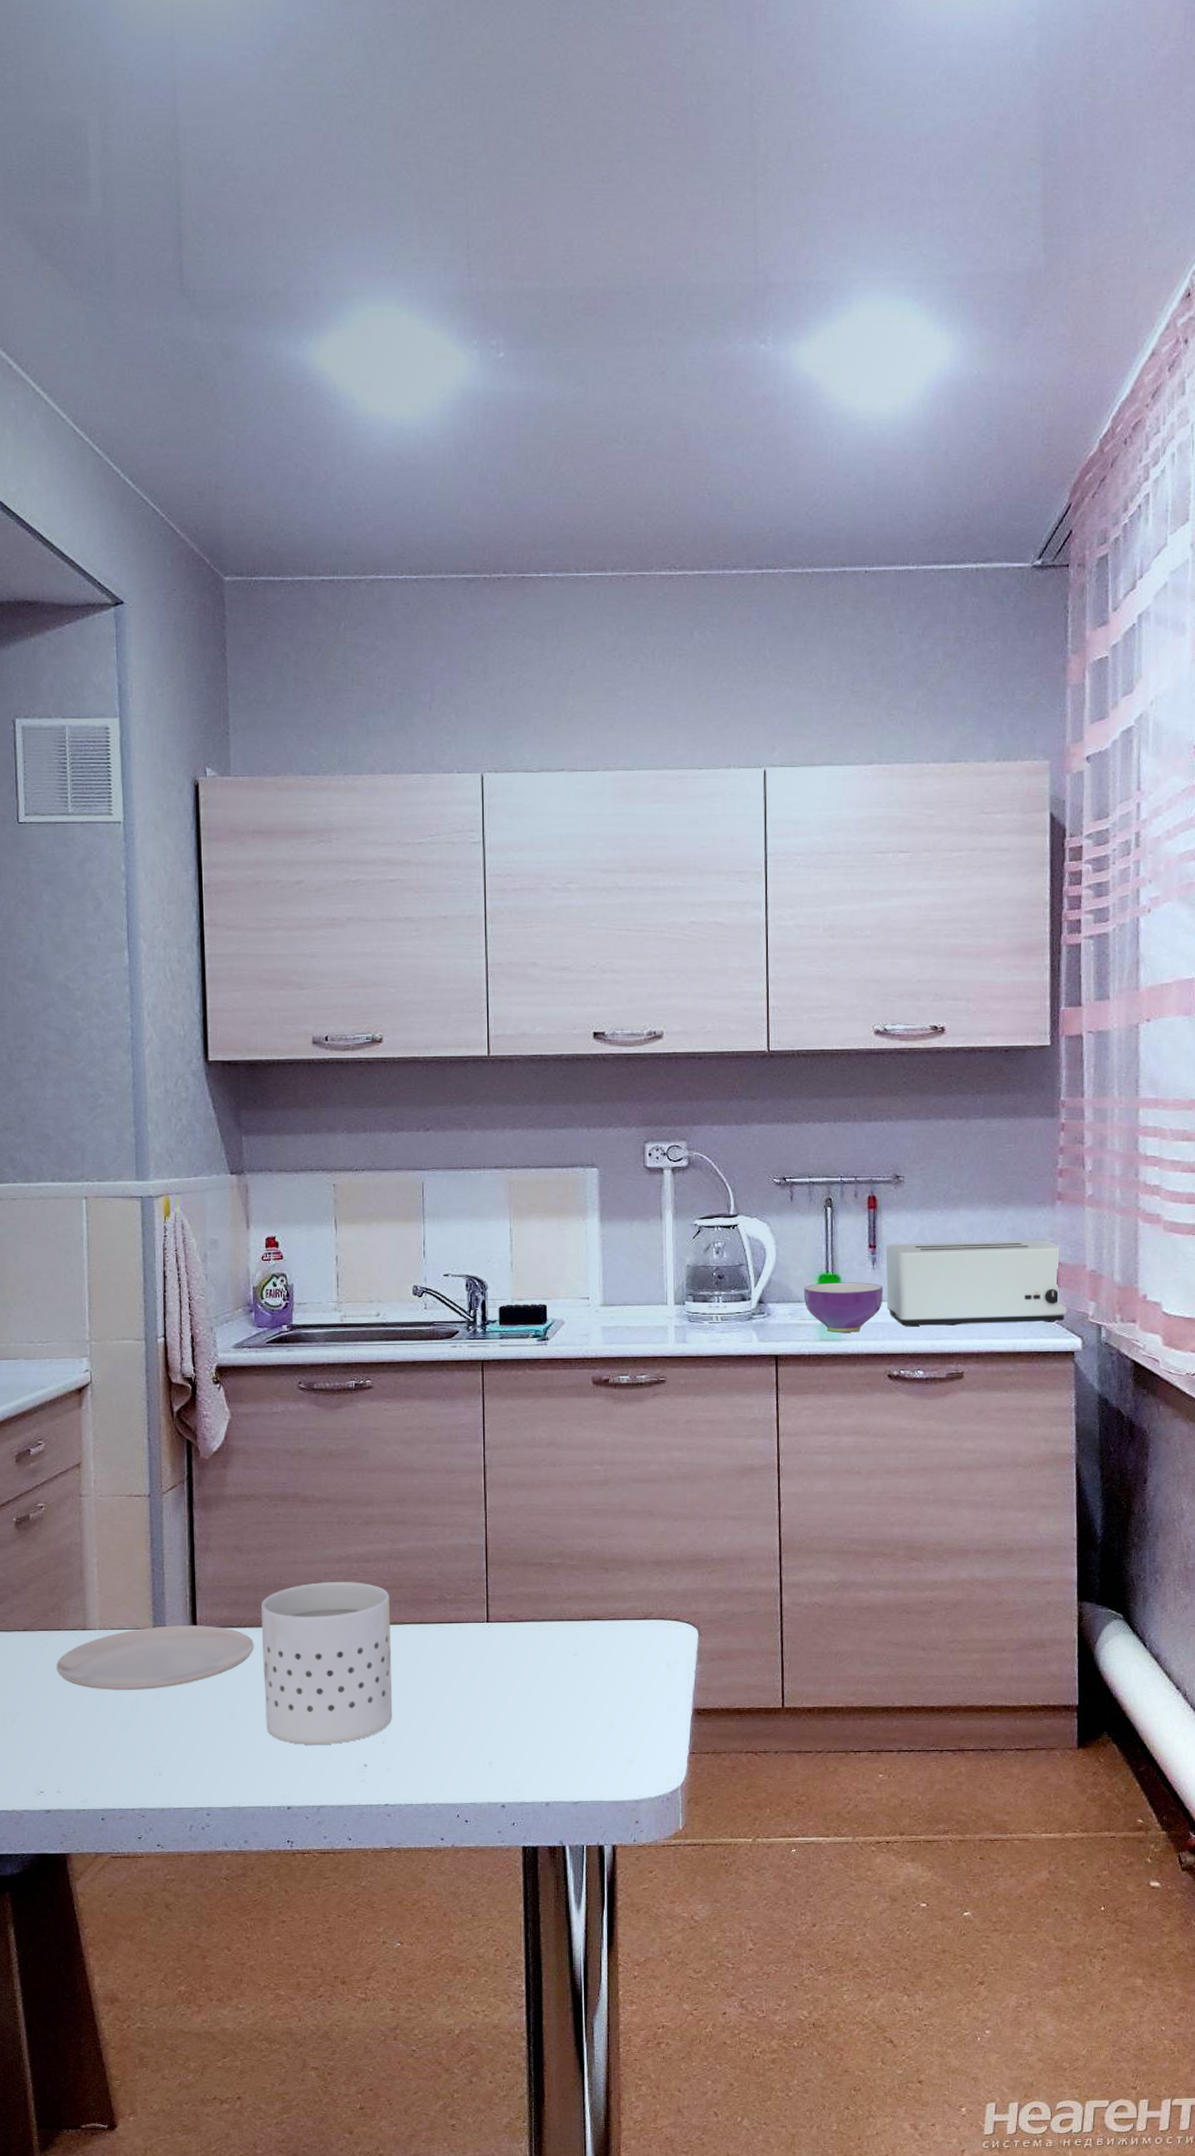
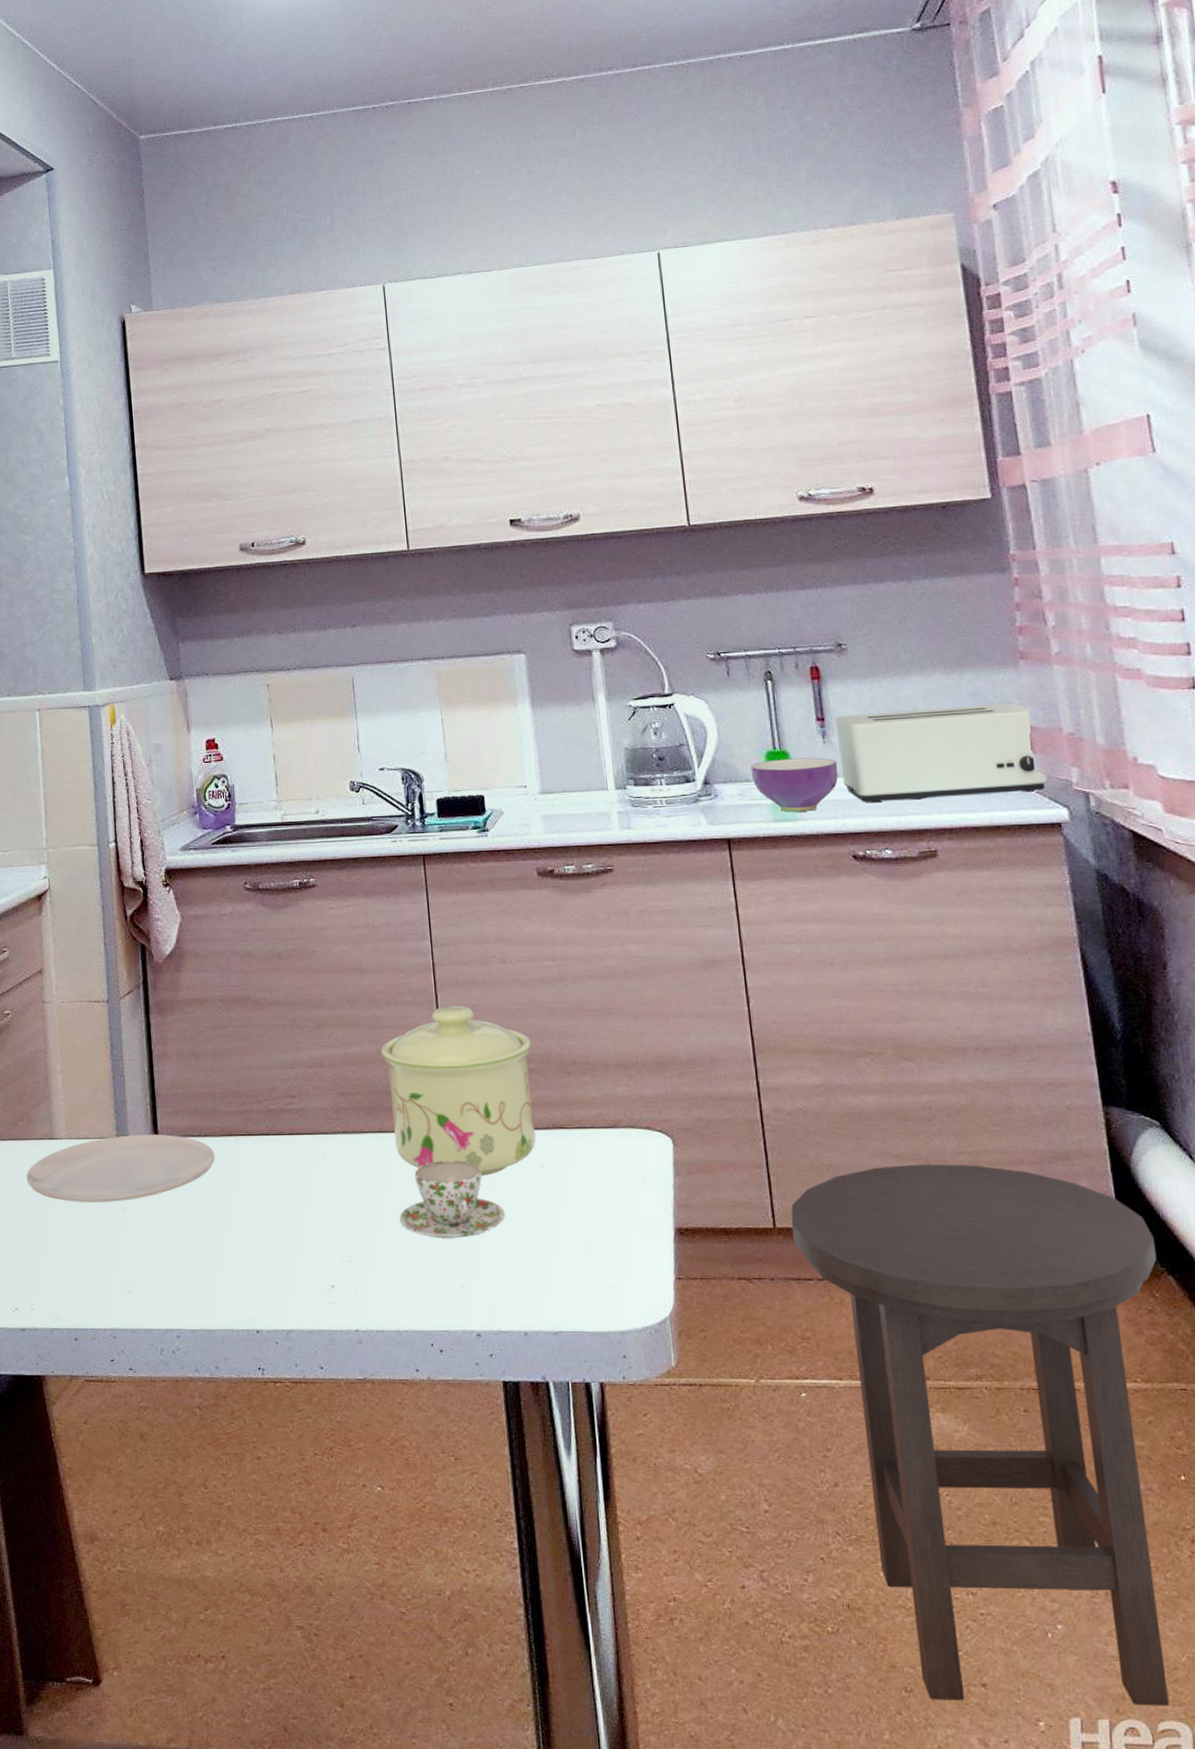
mug: present [260,1582,393,1745] -> none [219,1088,358,1263]
sugar bowl: none [427,1505,574,1663] -> present [380,1005,536,1176]
teacup: none [434,1649,536,1720] -> present [399,1160,505,1238]
stool: none [798,1651,1106,2095] -> present [791,1164,1169,1705]

